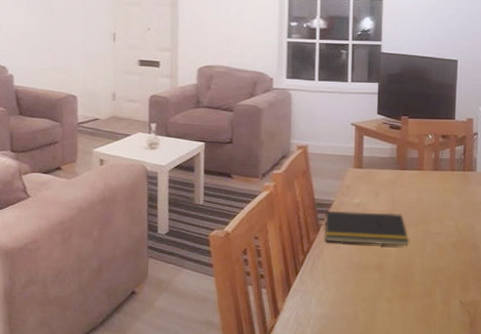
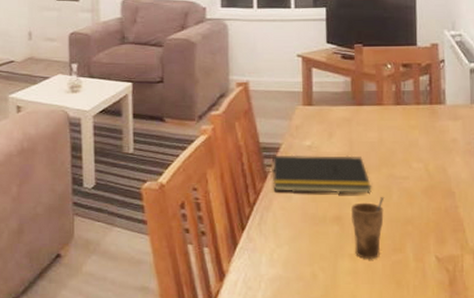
cup: none [391,248,420,302] -> present [351,196,385,259]

